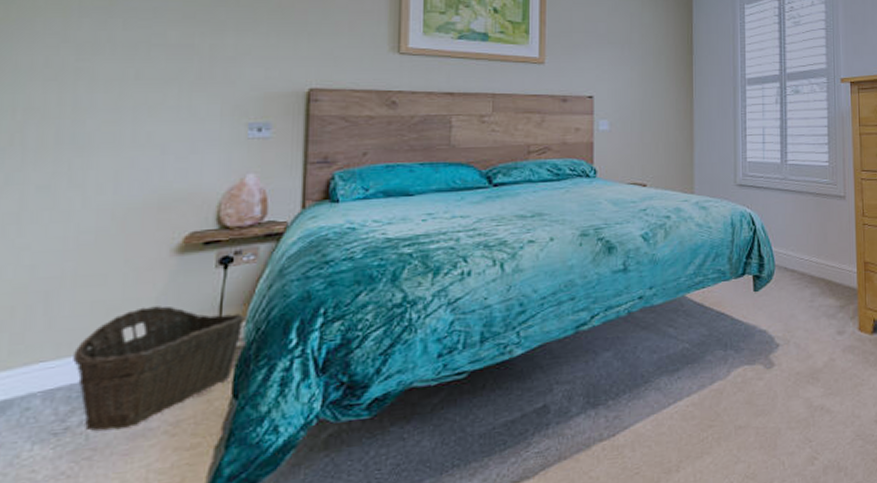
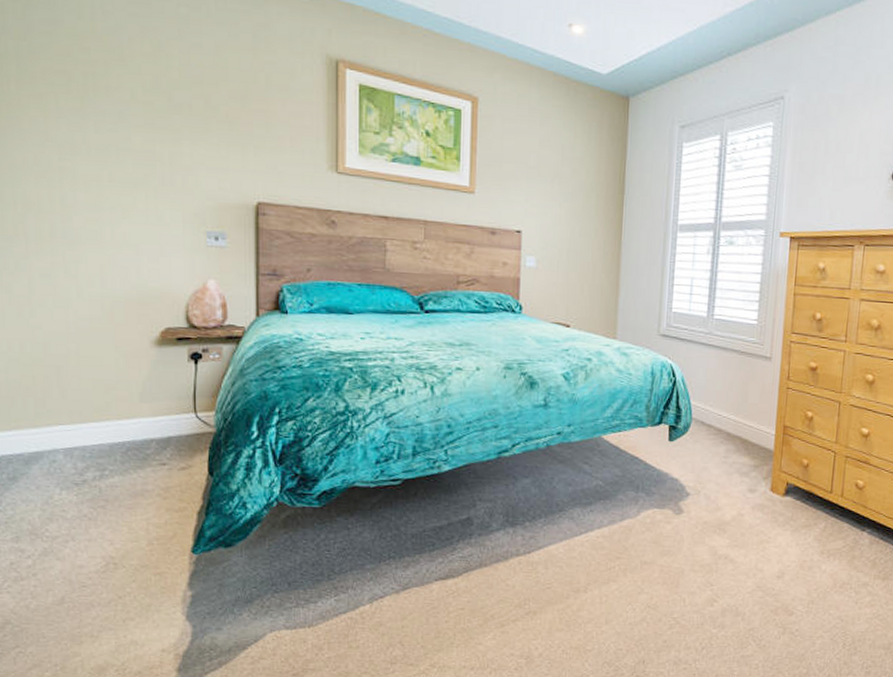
wicker basket: present [73,306,245,431] -> none [83,389,215,488]

